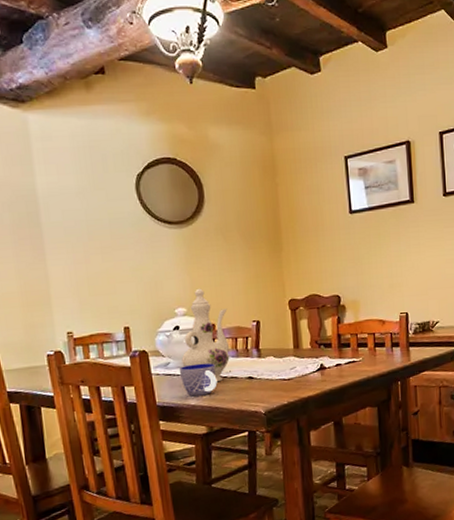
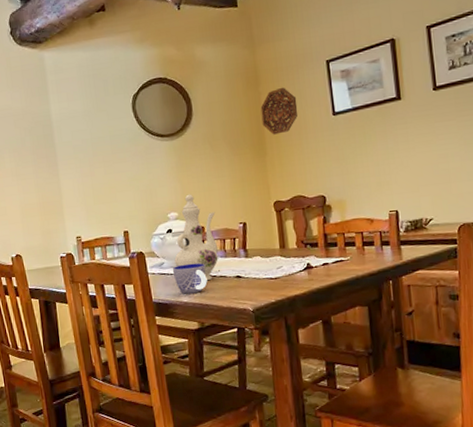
decorative platter: none [277,180,316,230] -> present [260,87,298,135]

